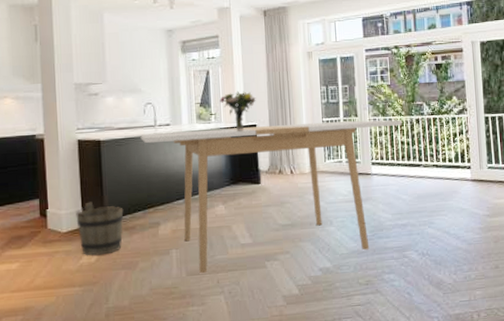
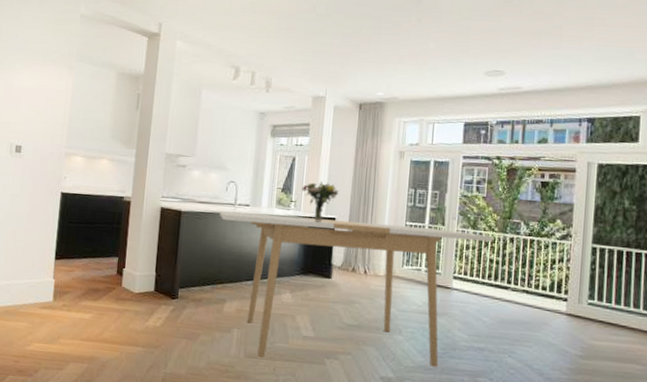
bucket: present [76,201,124,256] -> none [148,268,194,321]

